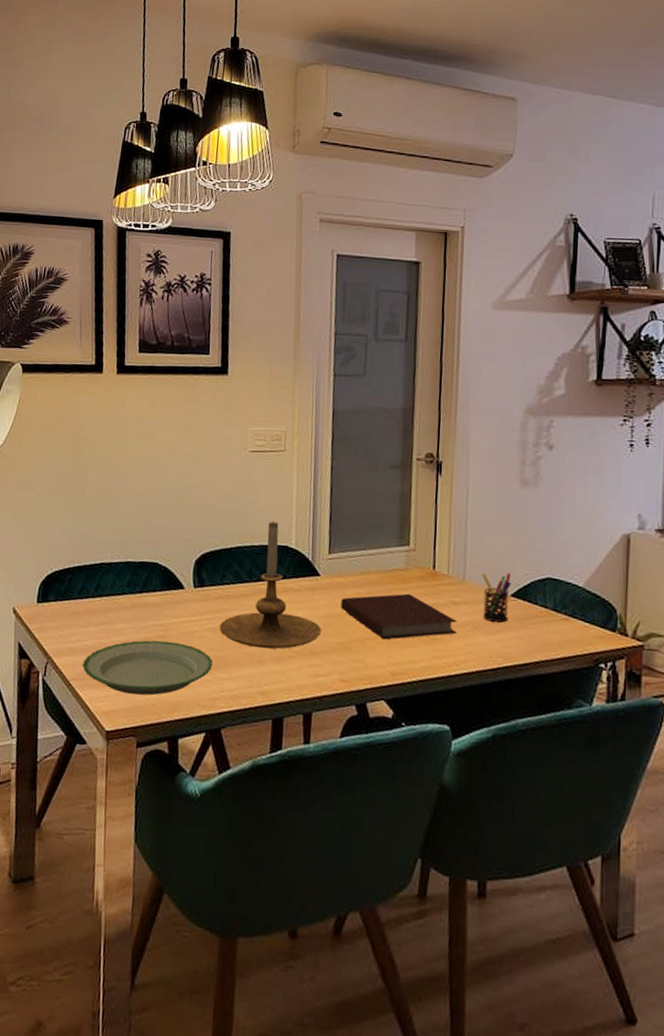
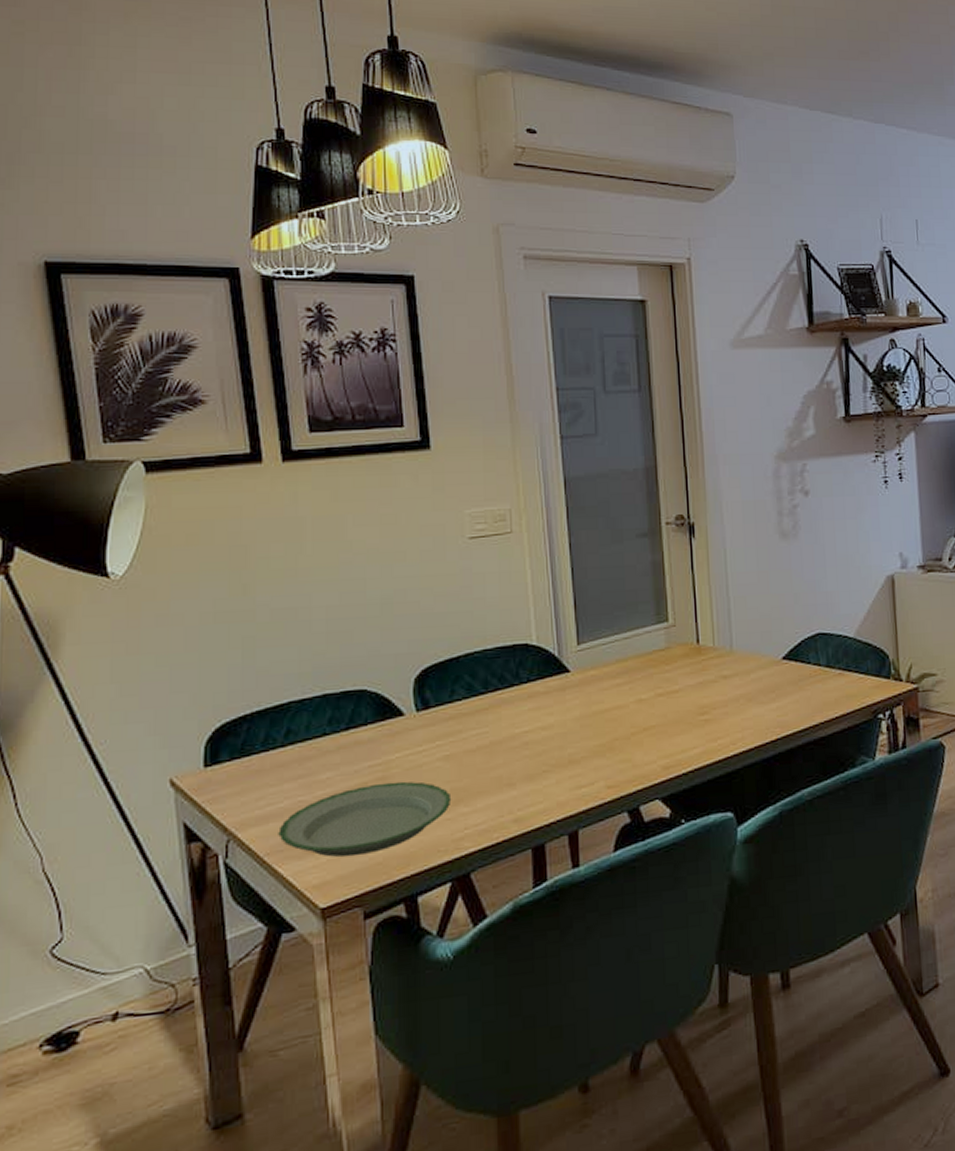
candle holder: present [219,521,321,649] -> none [454,616,579,770]
notebook: present [341,593,457,640] -> none [598,675,730,732]
pen holder: present [482,572,512,623] -> none [750,634,782,690]

